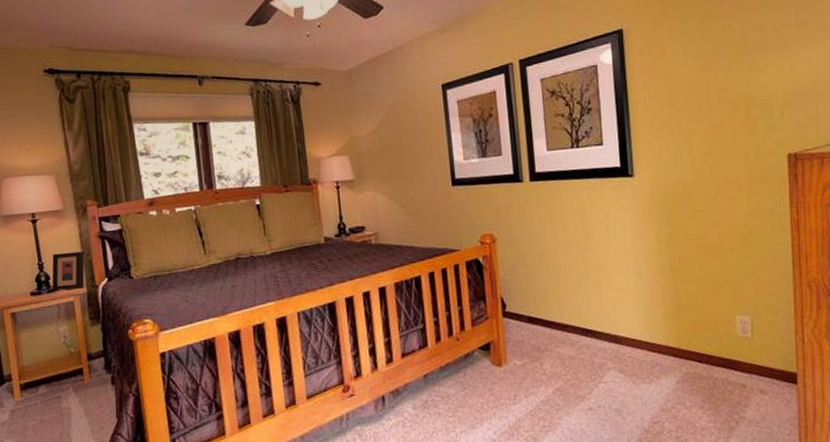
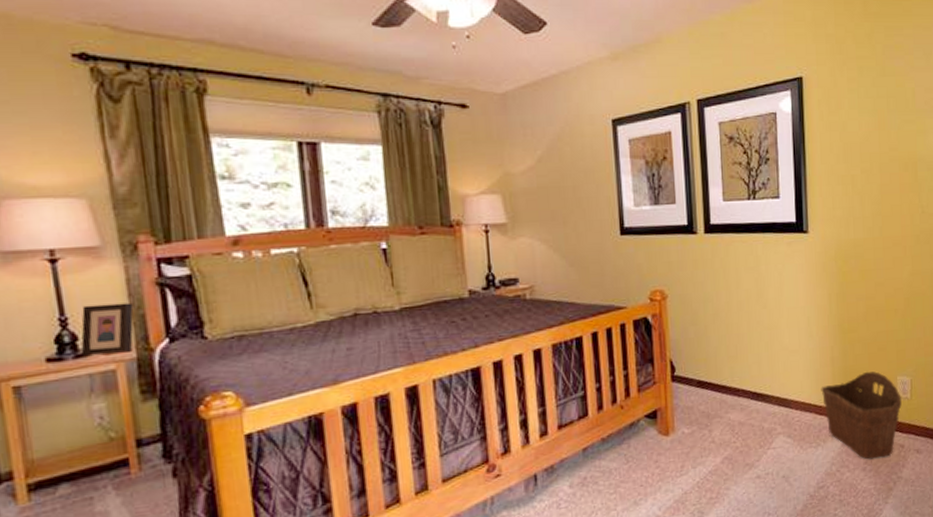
wicker basket: none [652,310,742,398] -> present [821,371,902,459]

